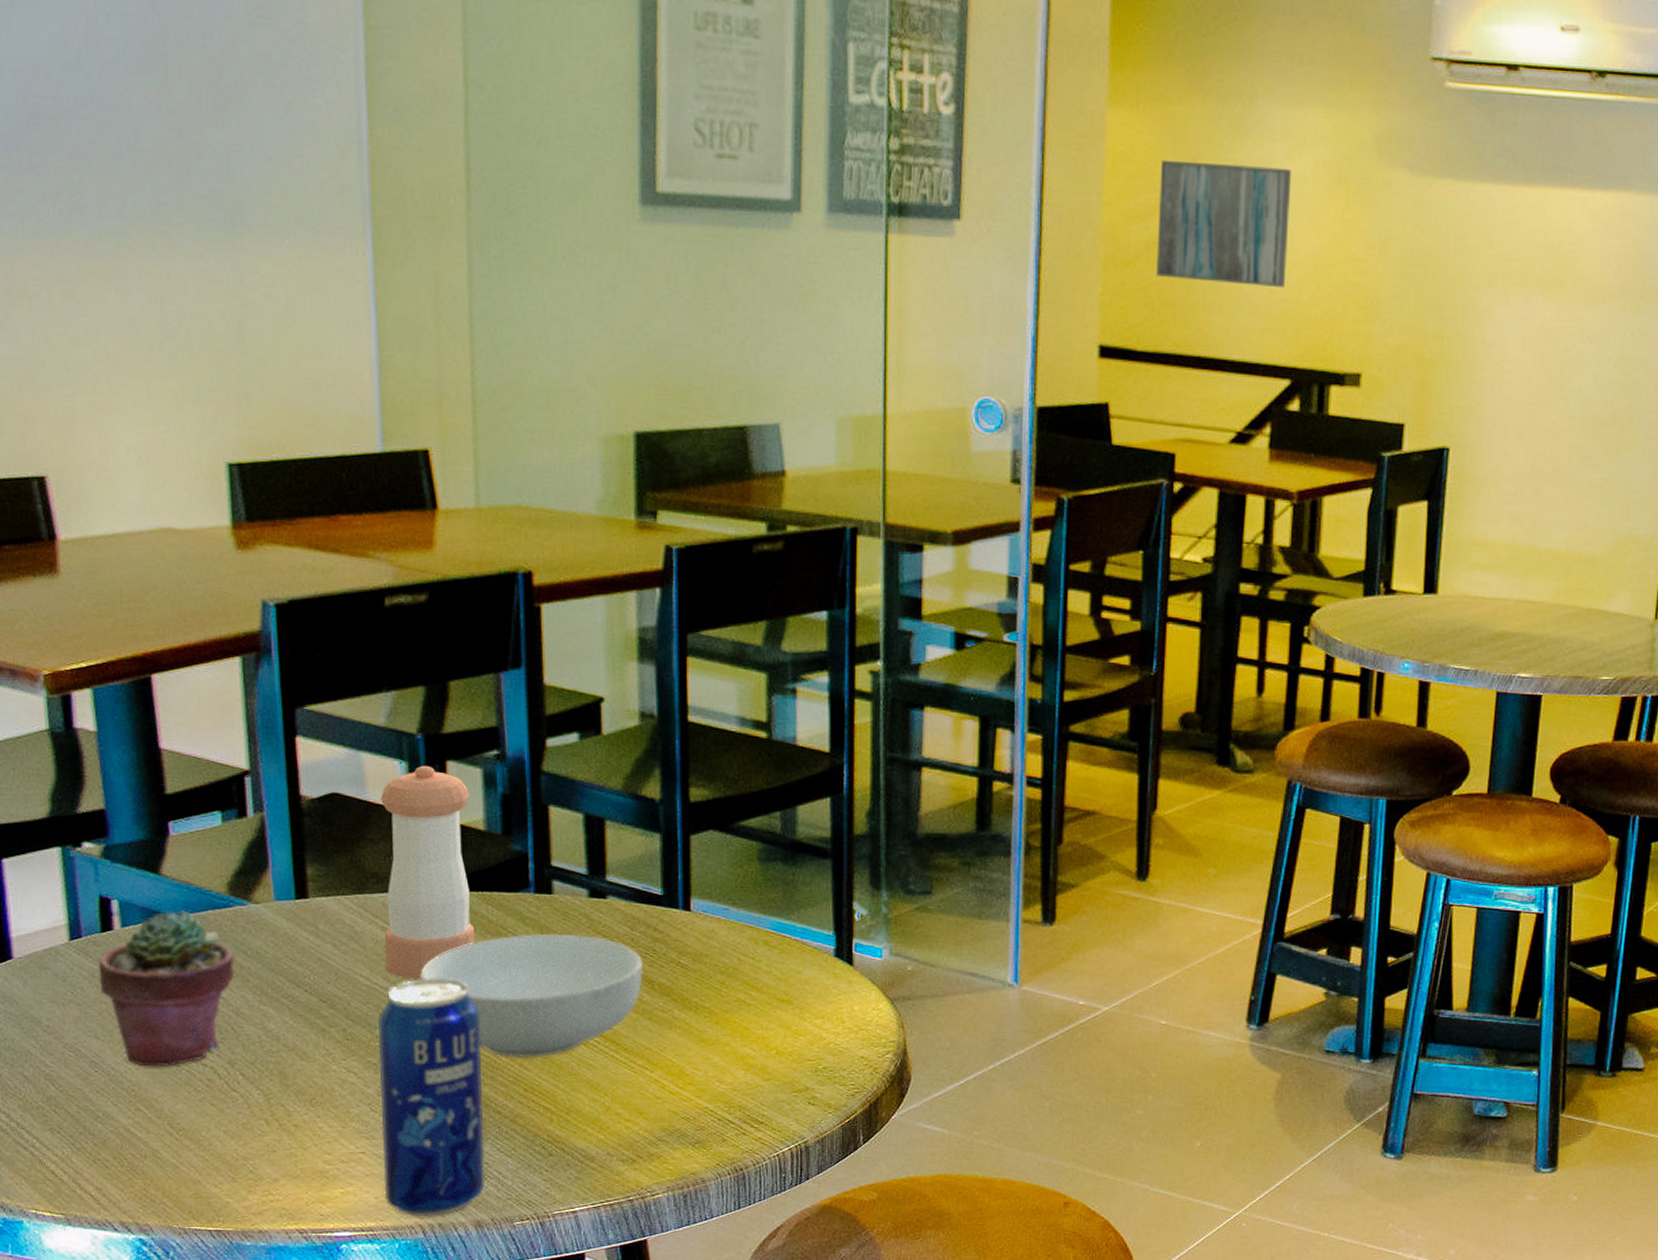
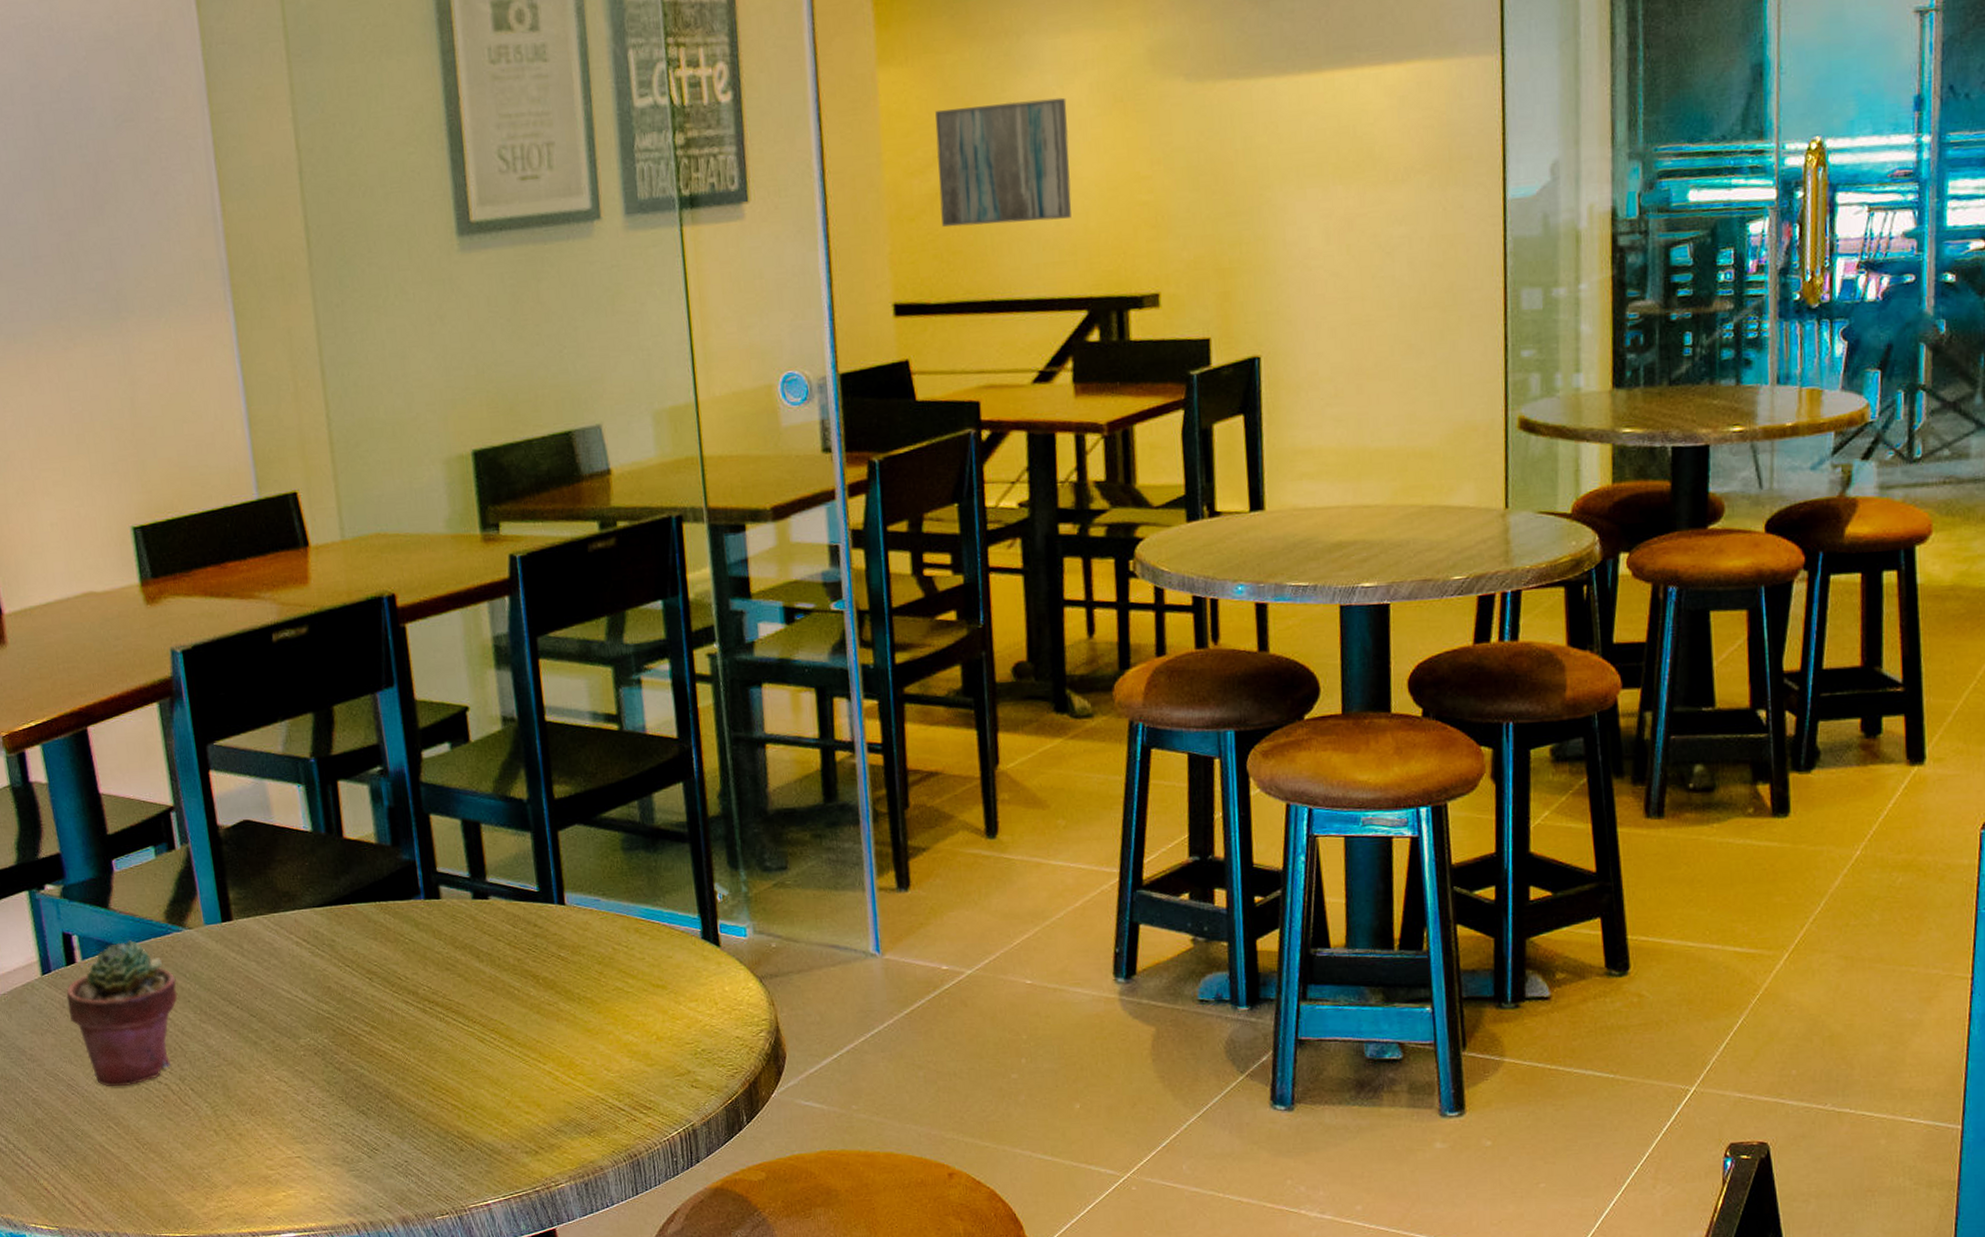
beverage can: present [377,978,485,1217] -> none [300,986,407,1216]
pepper shaker: present [381,765,475,979] -> none [285,786,378,990]
cereal bowl: present [421,933,644,1058] -> none [333,935,528,1058]

